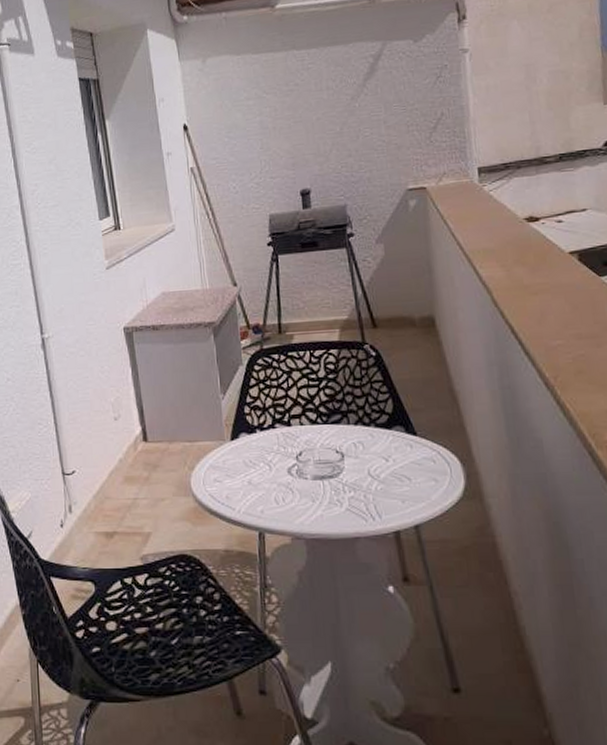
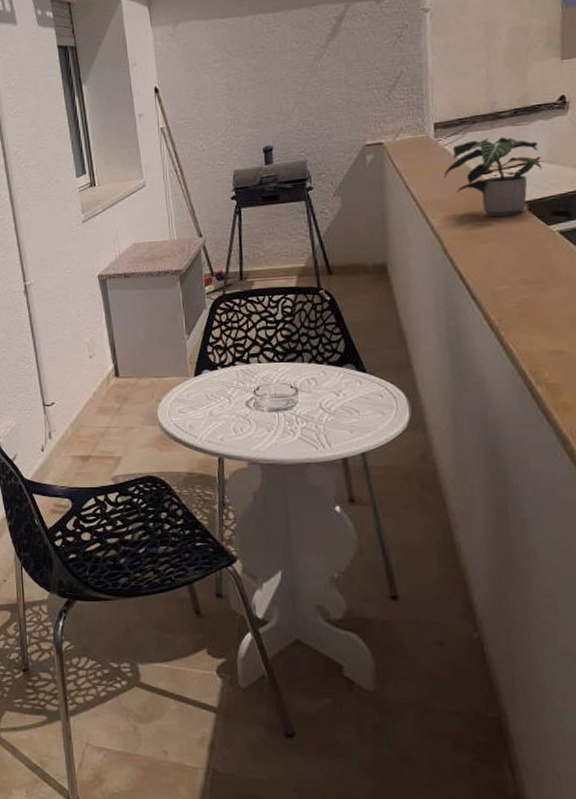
potted plant: none [490,183,591,267] -> present [443,137,543,217]

